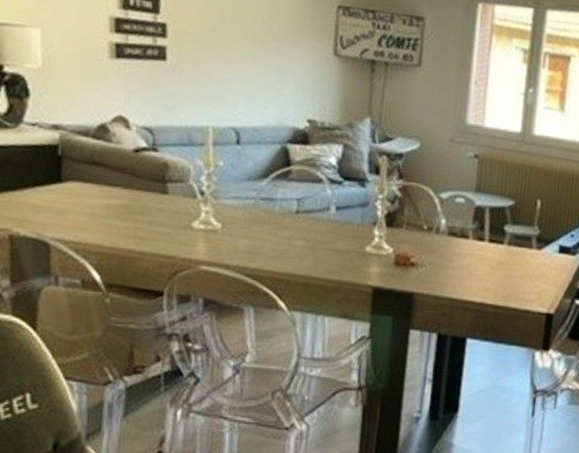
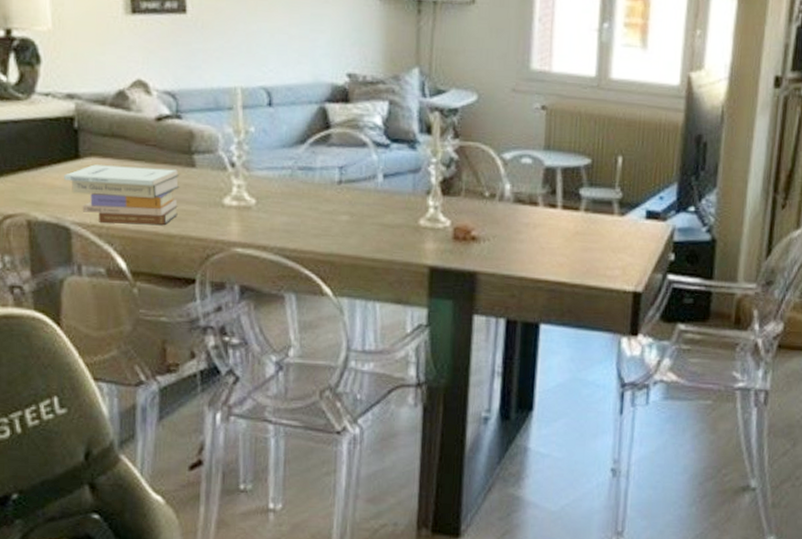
books: none [46,188,153,243] -> present [64,164,180,225]

